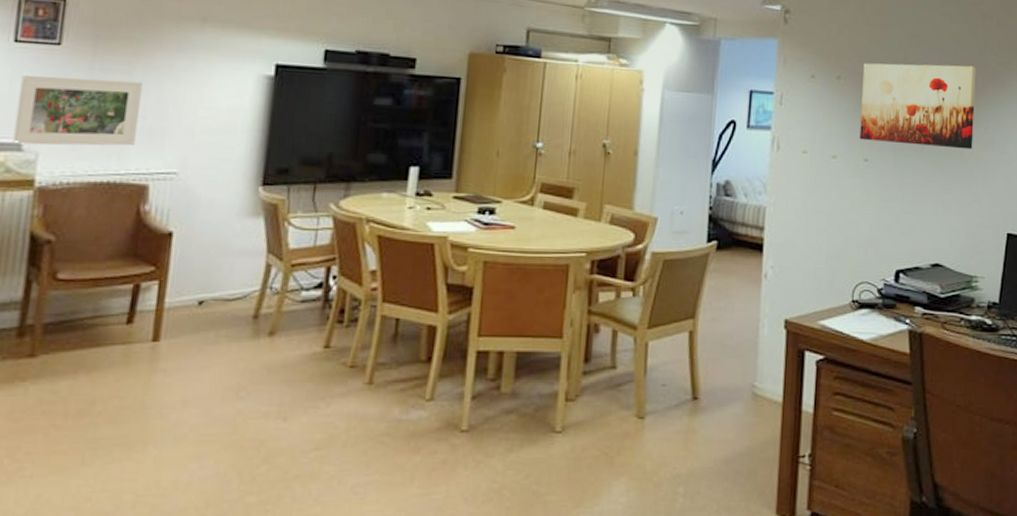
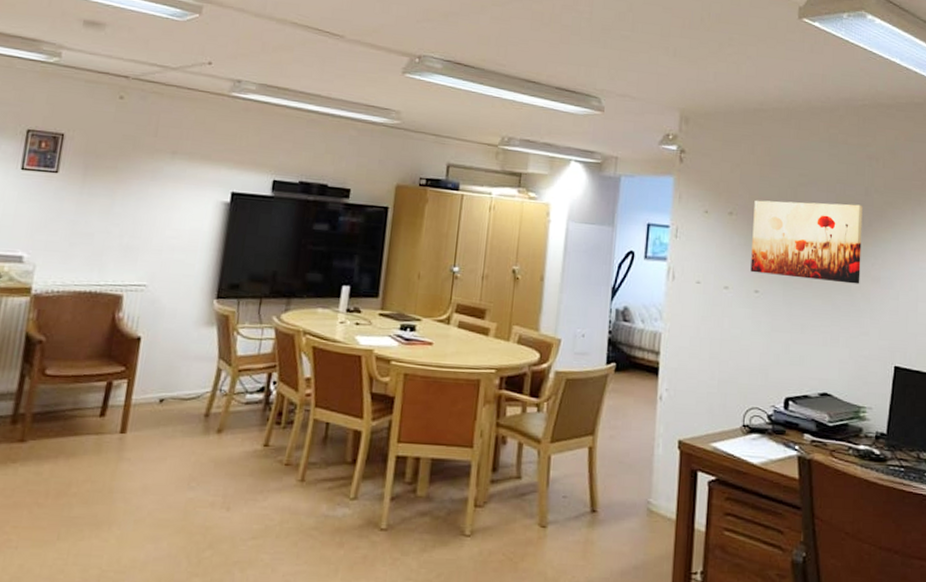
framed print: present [12,76,144,146] -> none [15,198,123,261]

